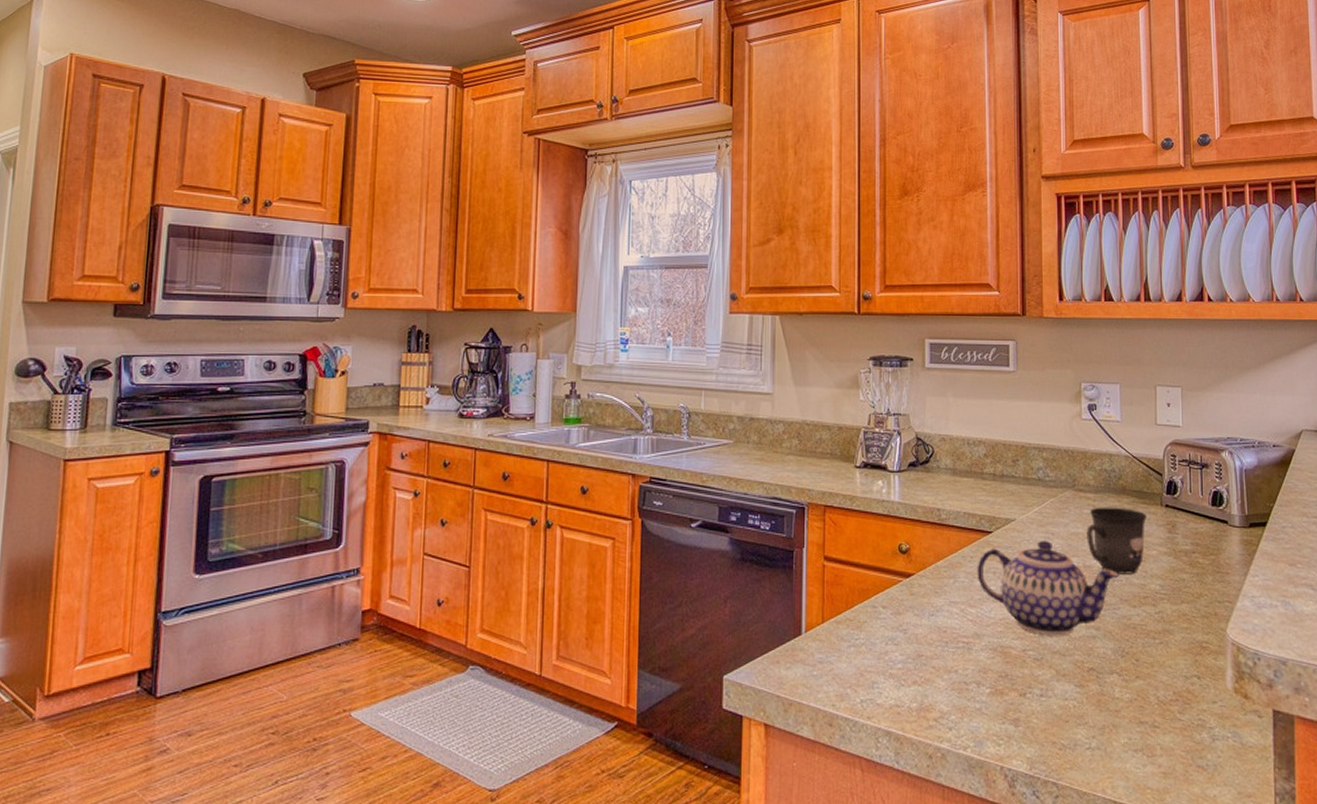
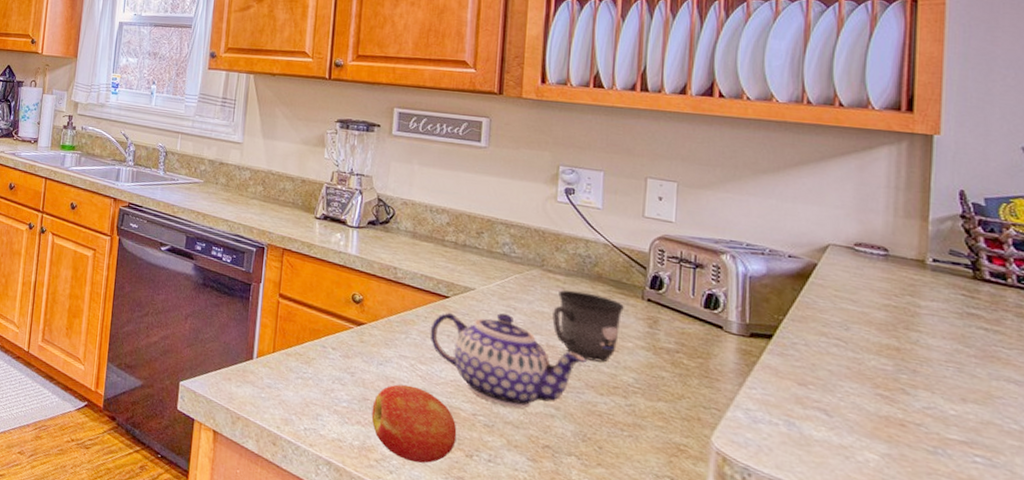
apple: none [927,632,1010,713] -> present [371,384,457,464]

